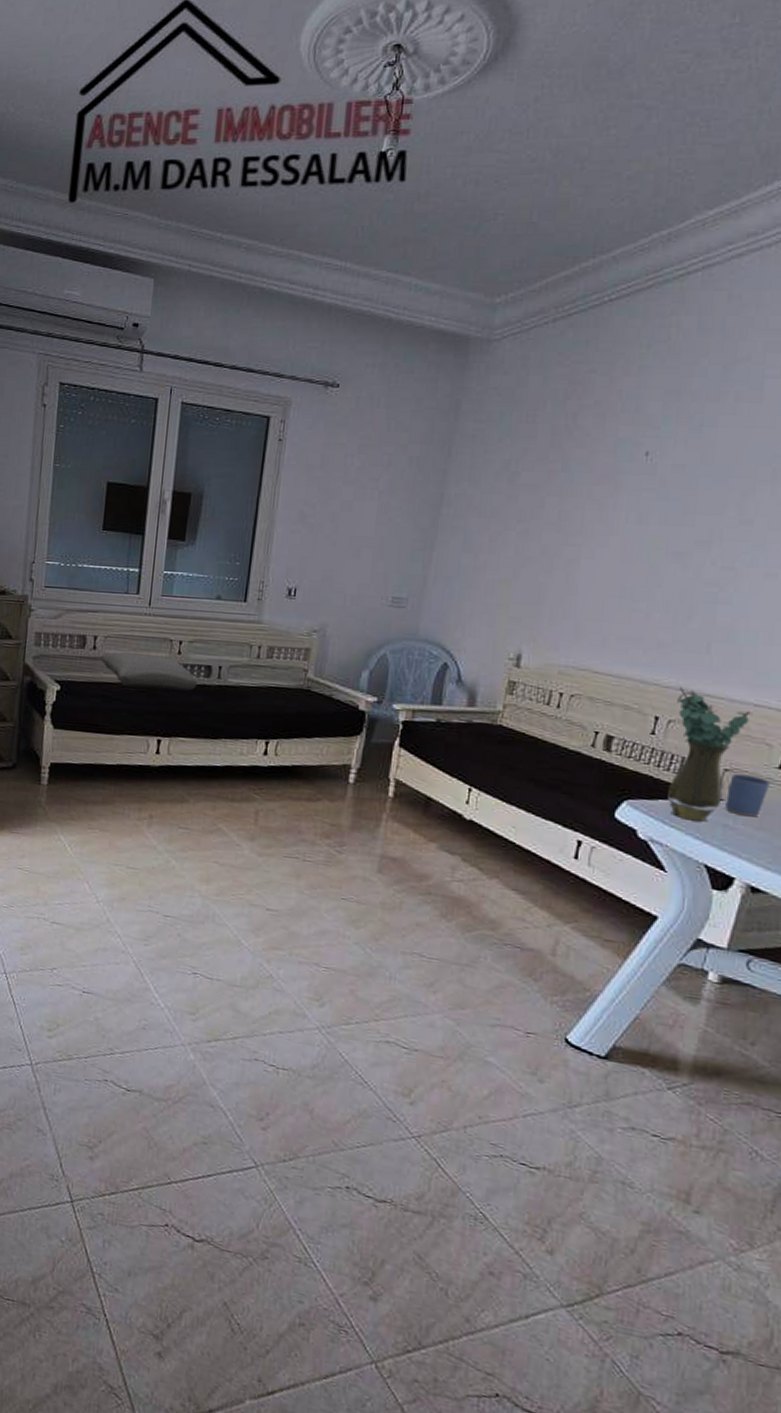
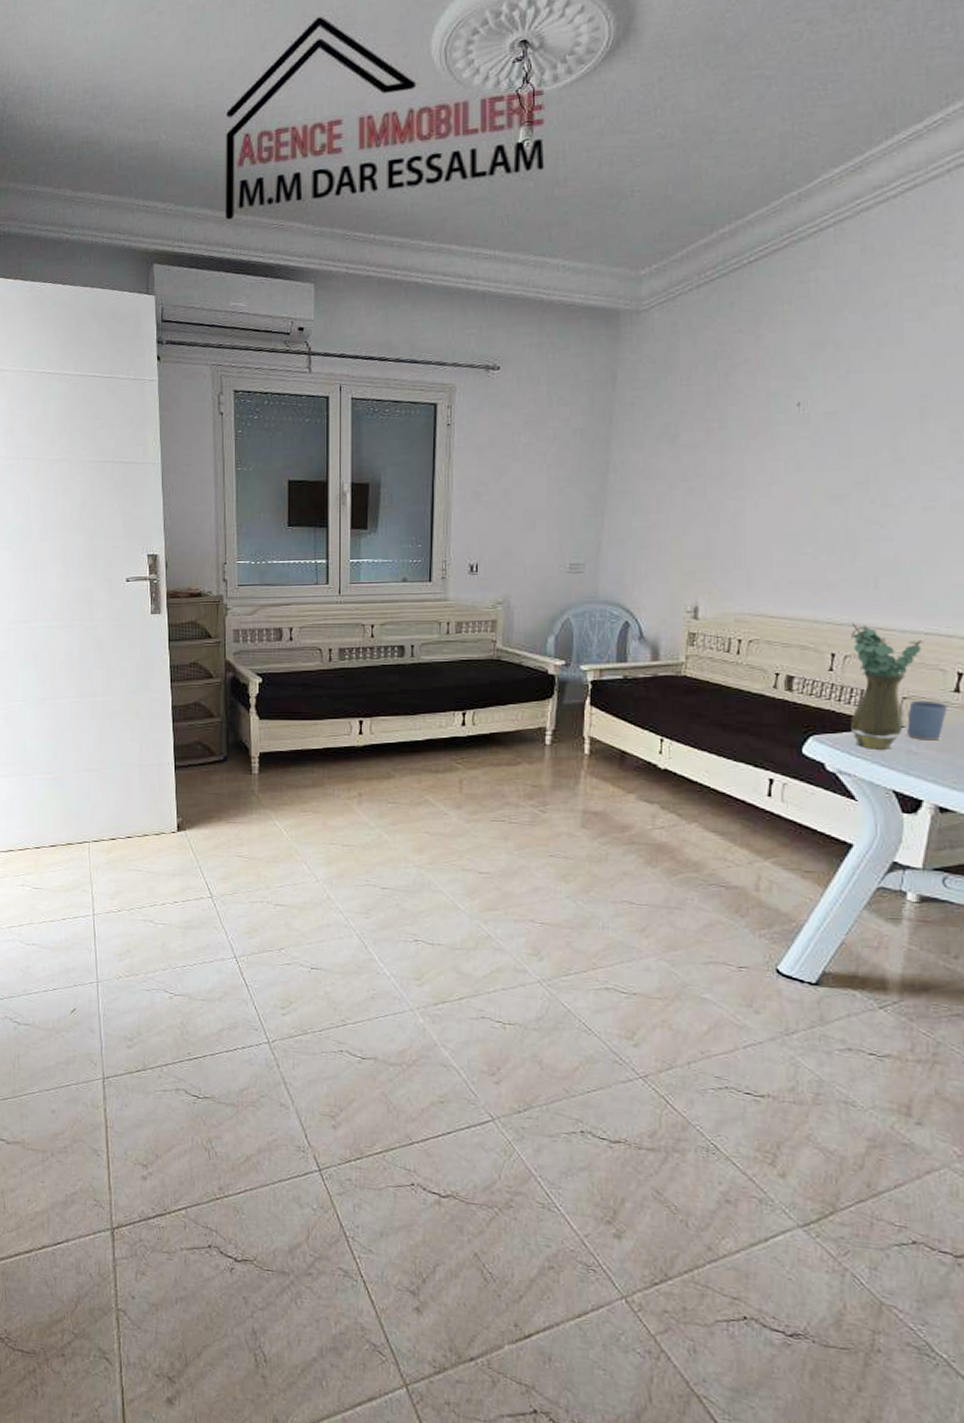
pillow: present [101,652,197,691] -> none [298,641,392,672]

